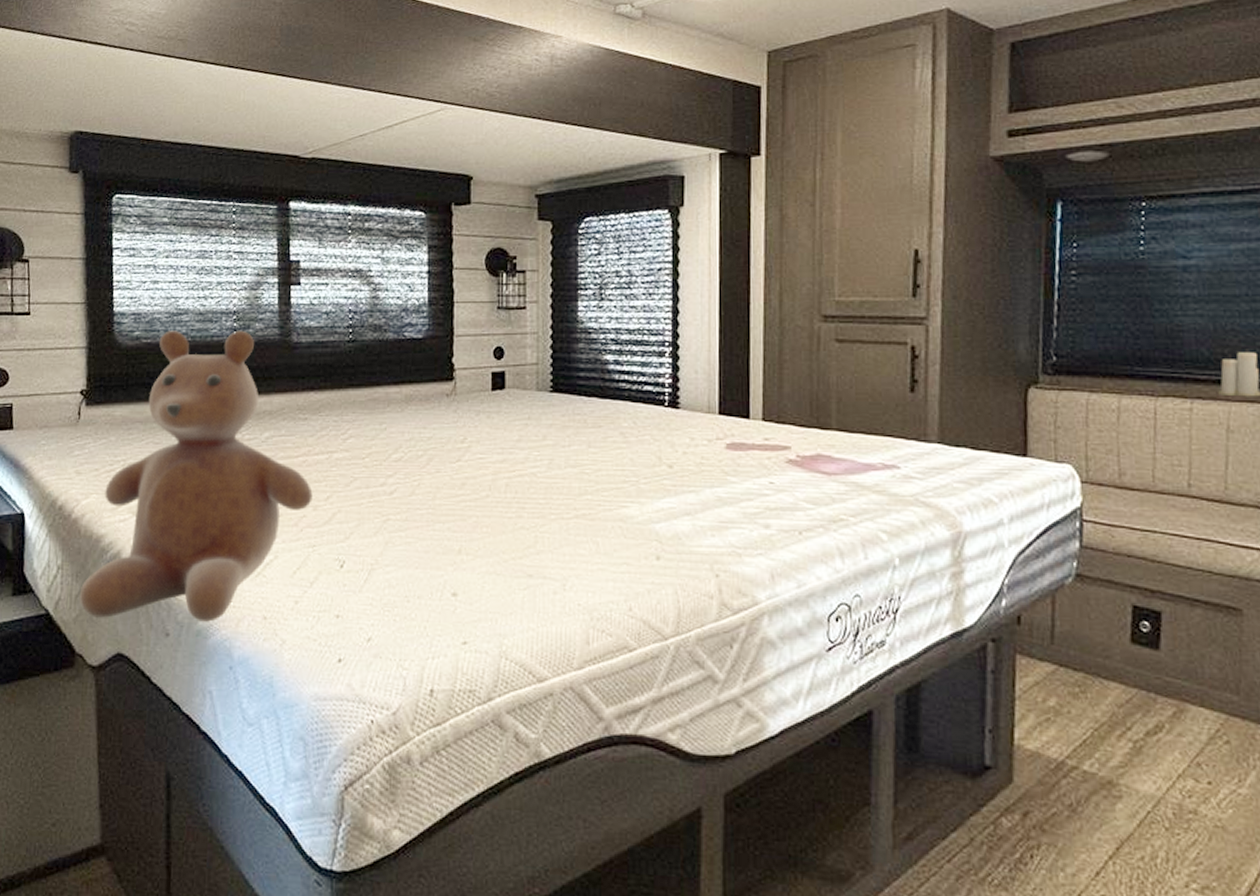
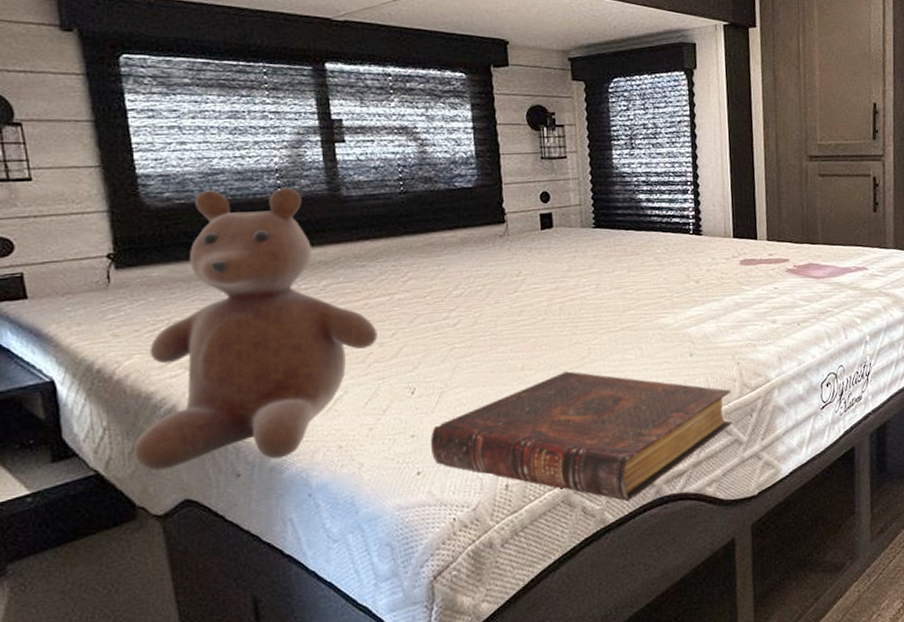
book: none [354,561,707,735] -> present [430,371,732,502]

